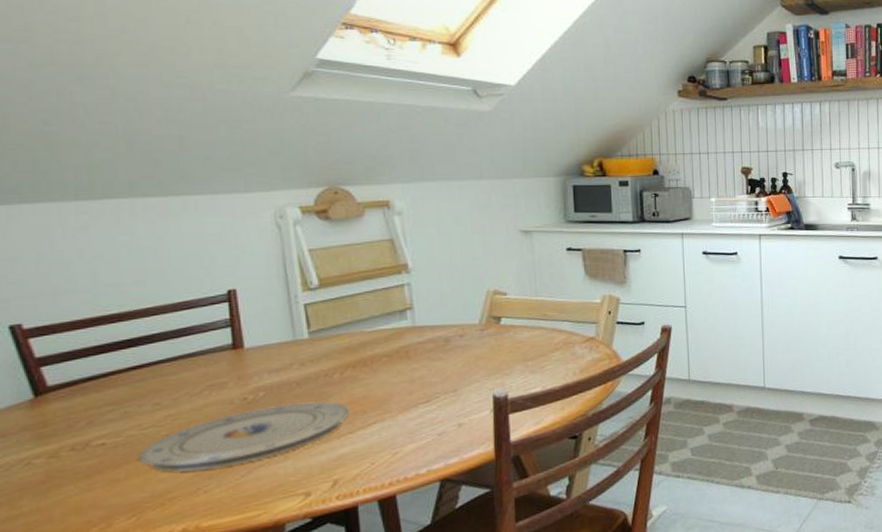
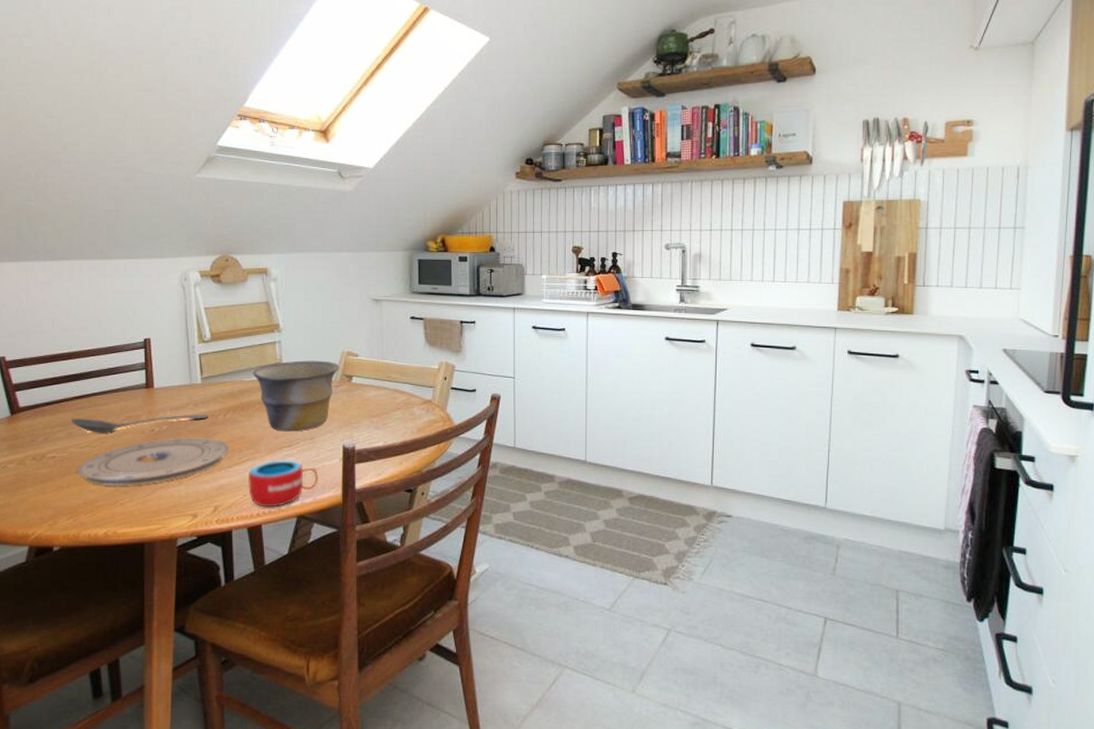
stirrer: none [125,374,320,409] -> present [70,414,208,433]
mug: none [375,417,465,475] -> present [247,460,319,508]
bowl: none [376,302,485,386] -> present [253,360,340,432]

